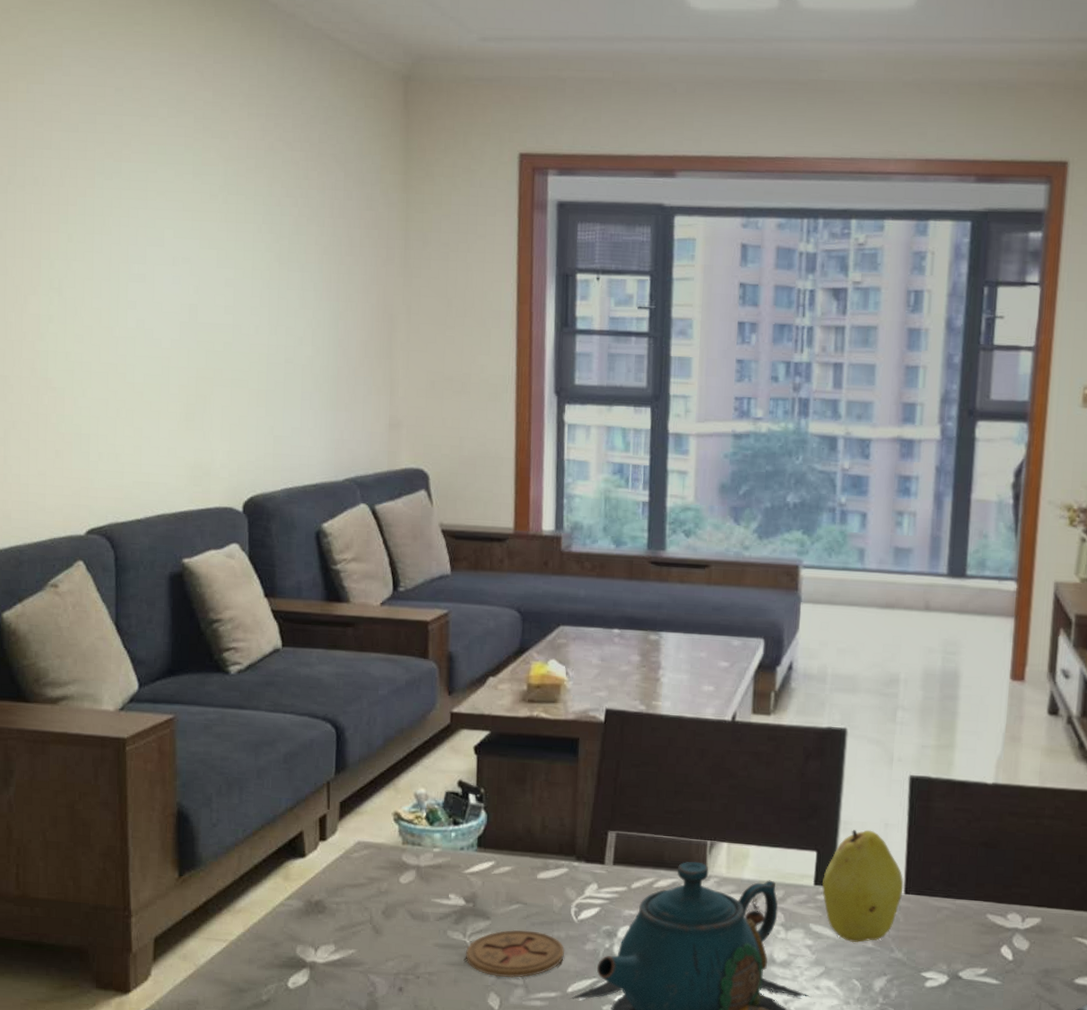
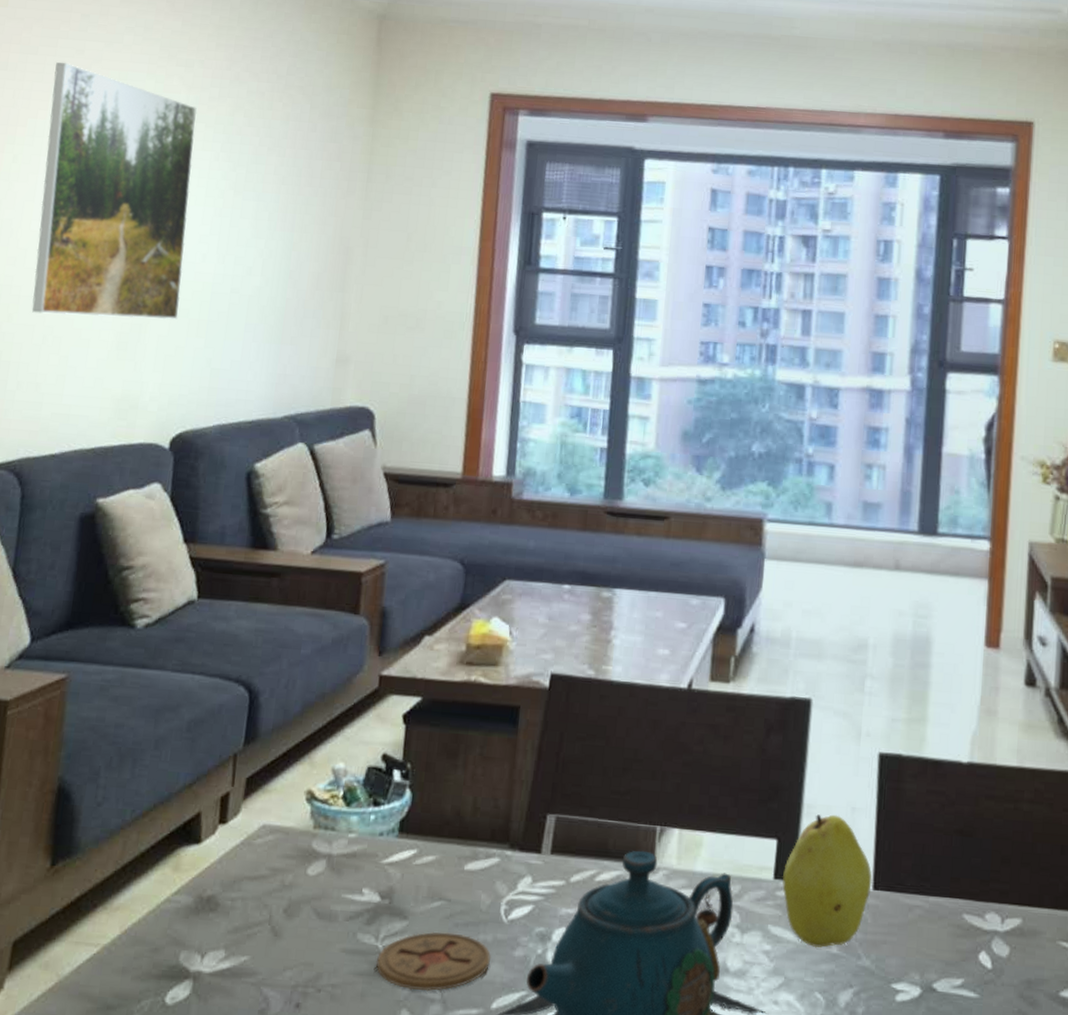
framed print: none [97,138,239,391] -> present [31,62,197,320]

